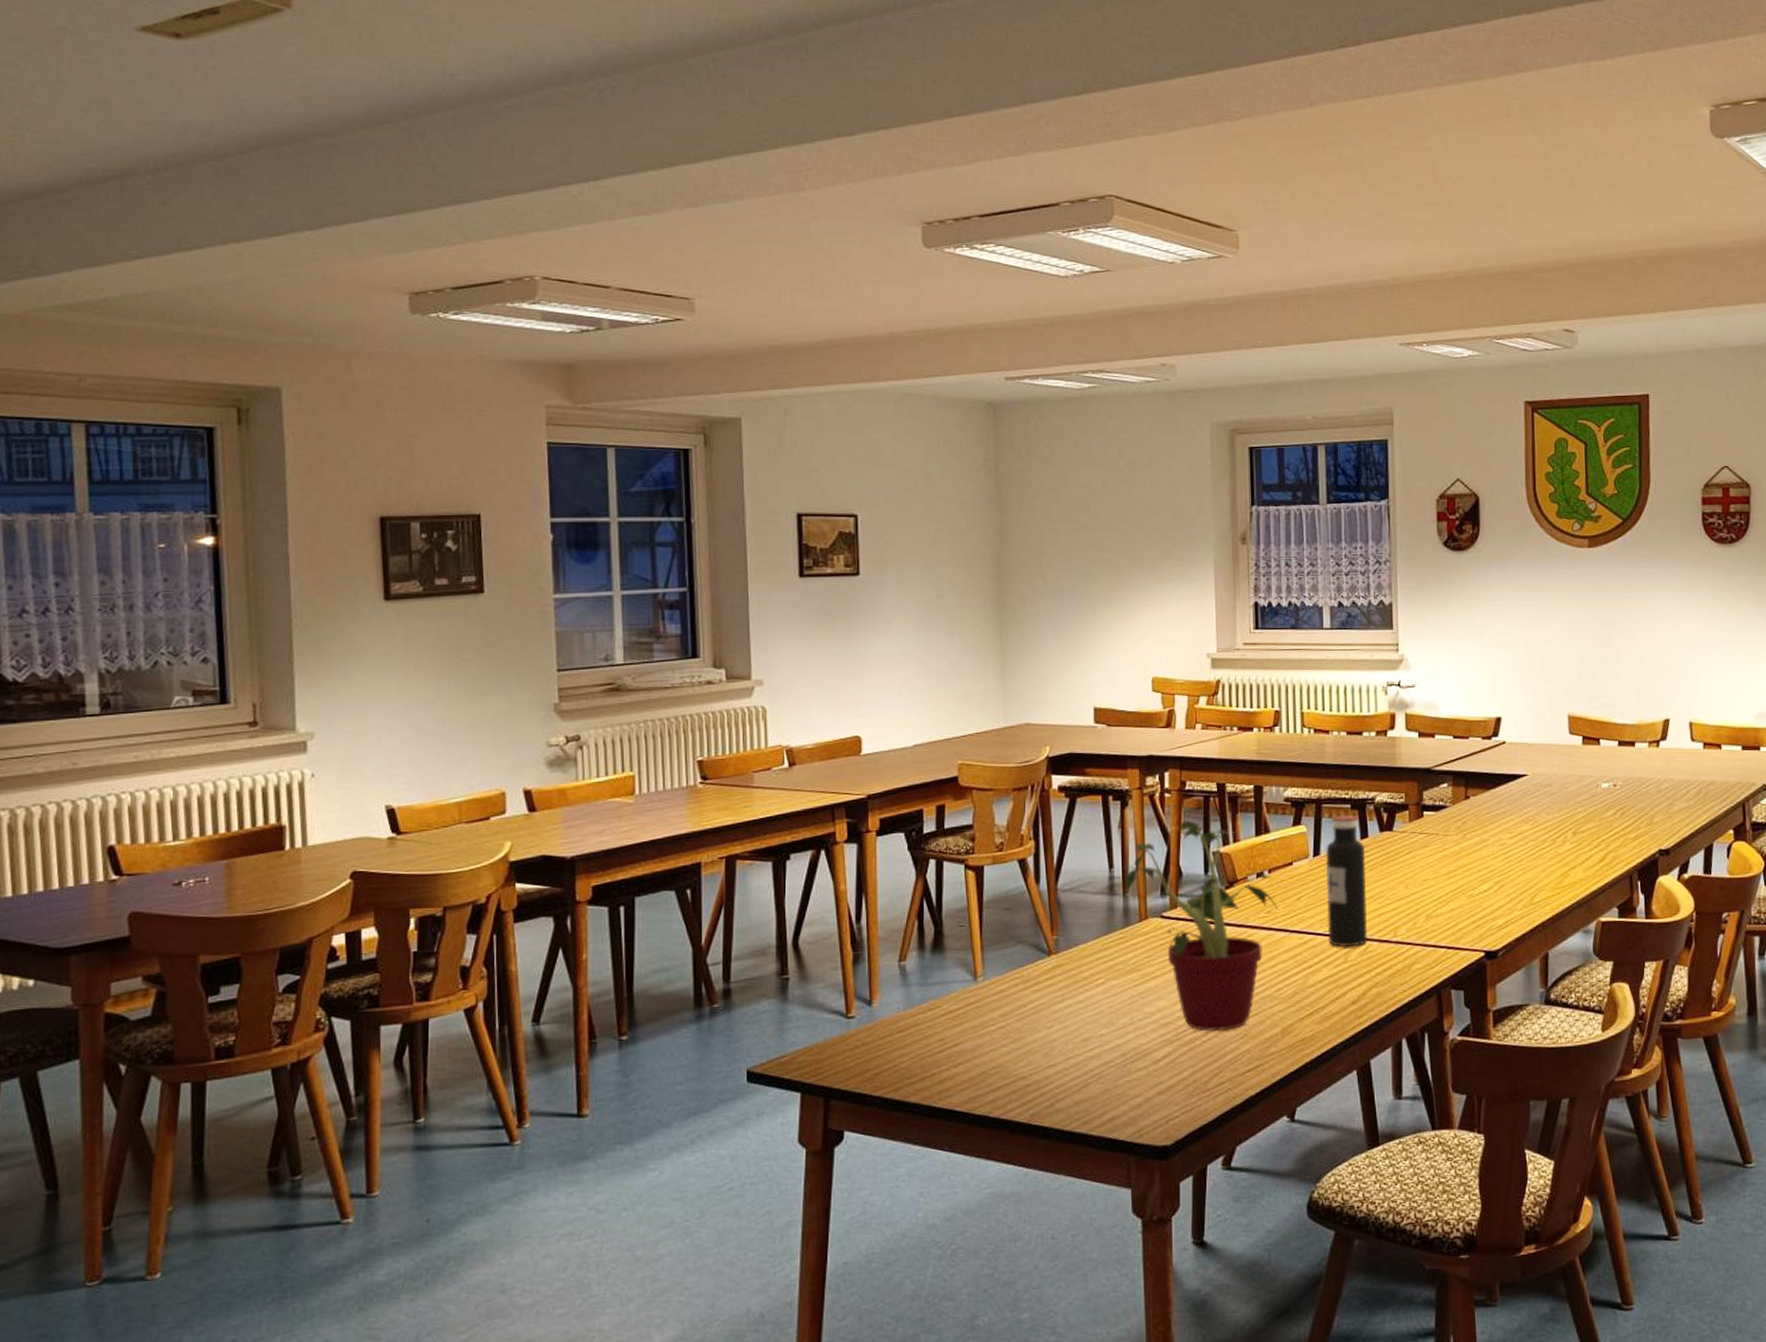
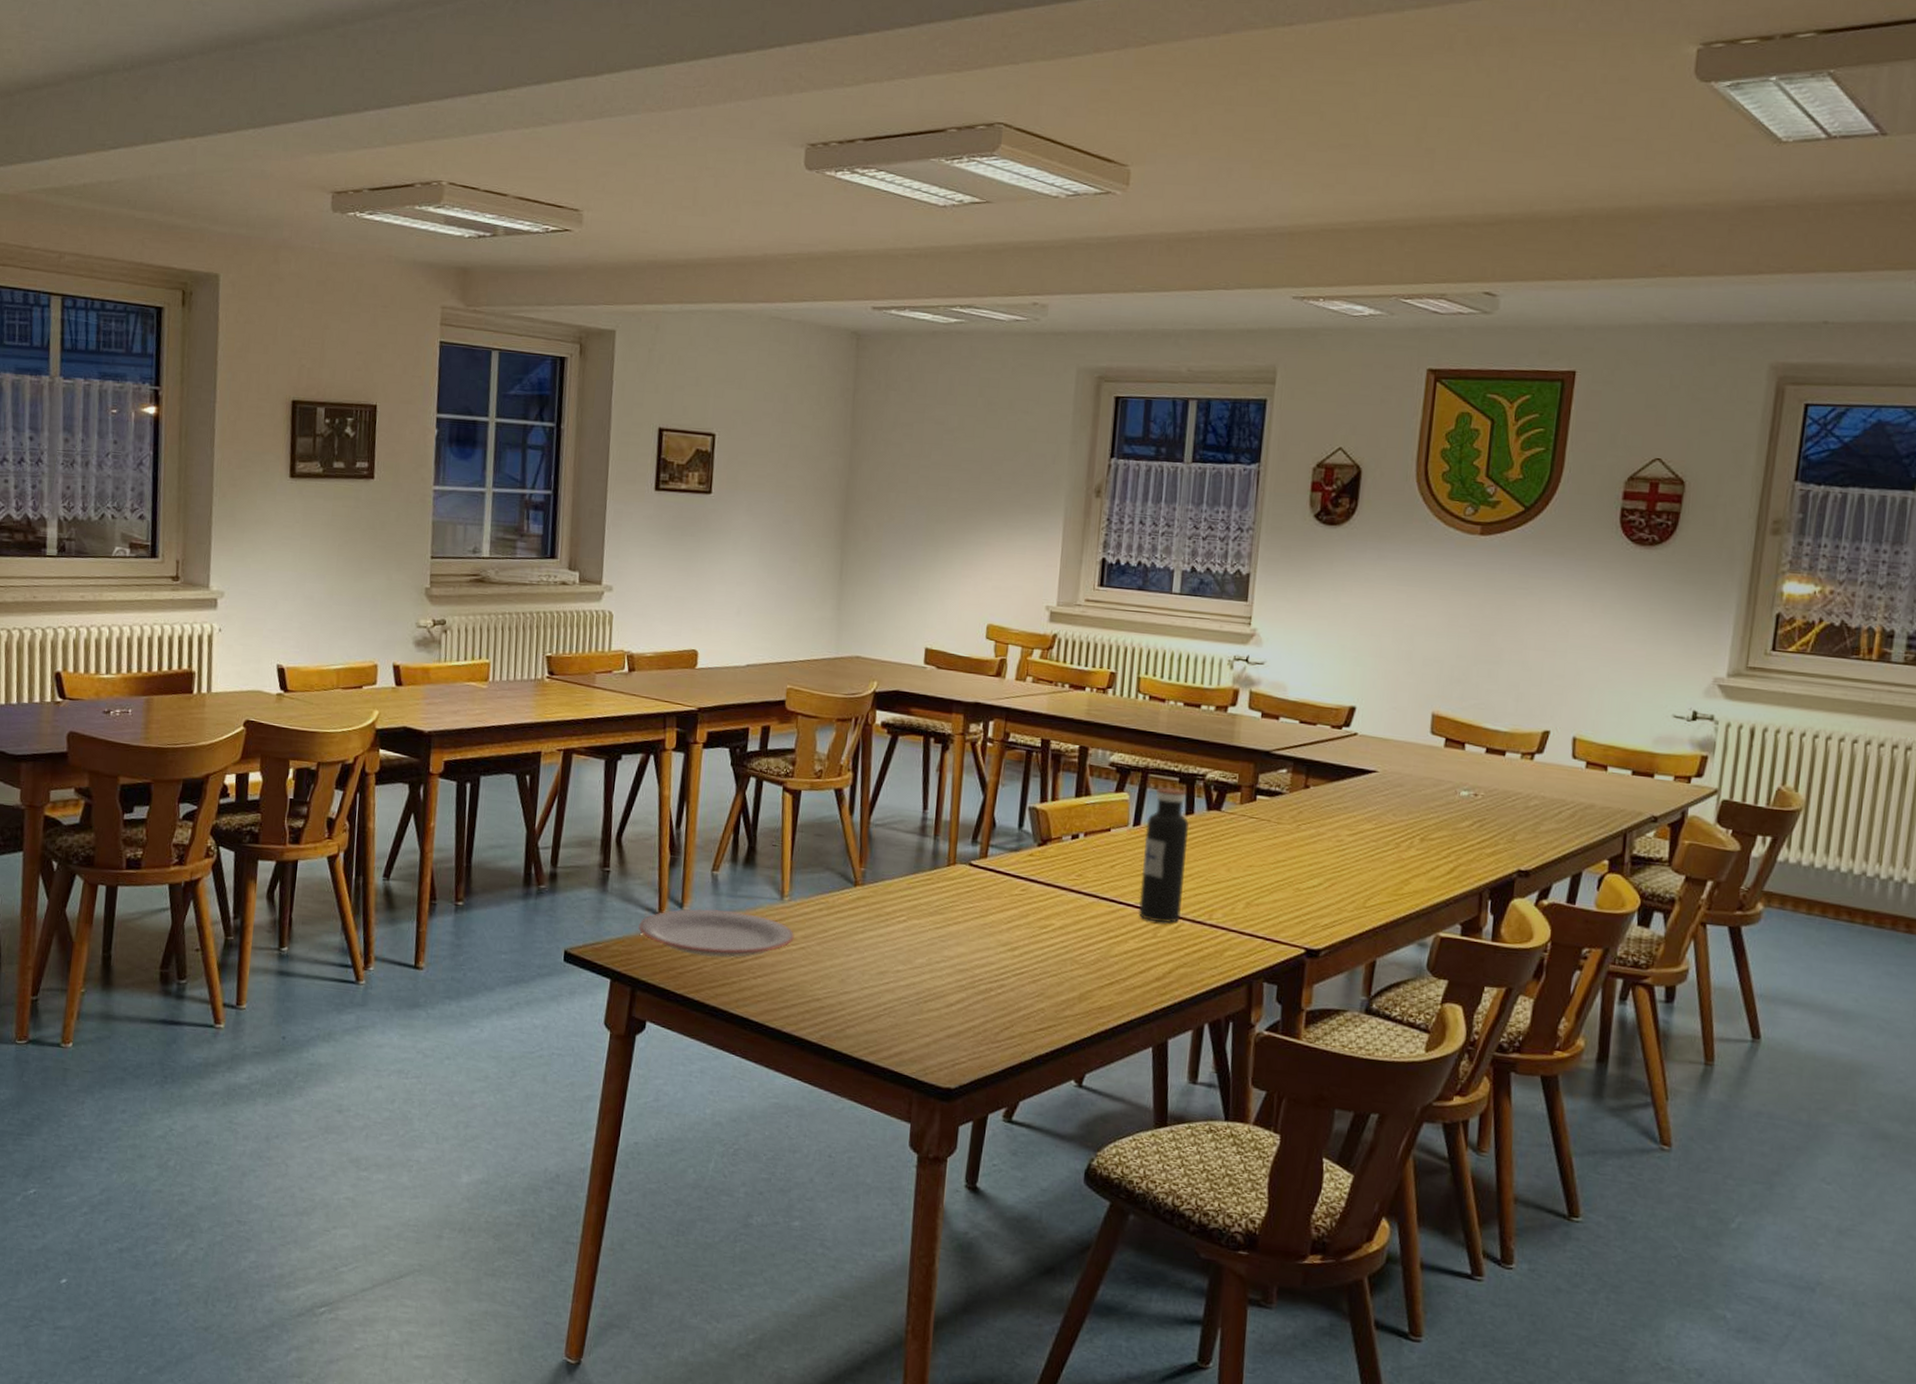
plate: none [826,999,992,1052] -> present [638,908,794,958]
potted plant: present [1124,819,1279,1032] -> none [936,771,1091,987]

